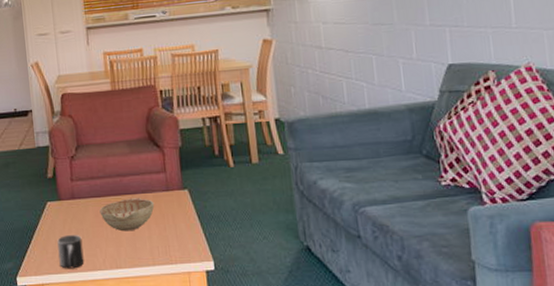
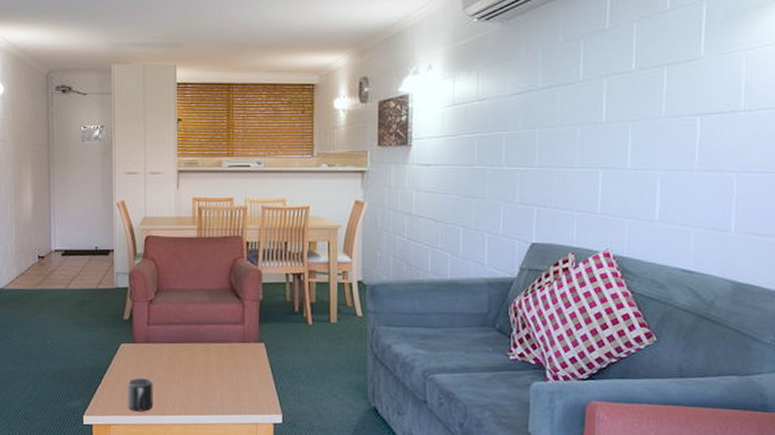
decorative bowl: present [99,198,155,232] -> none [174,347,230,379]

